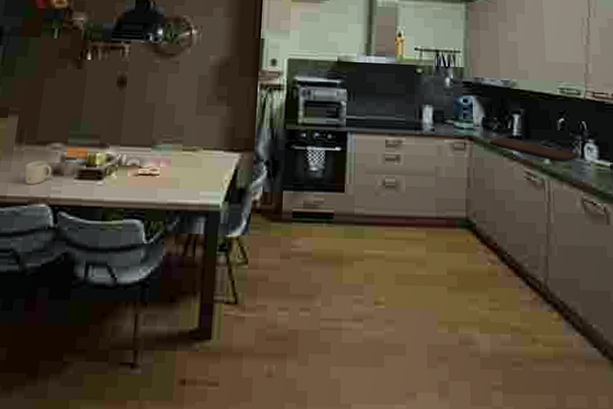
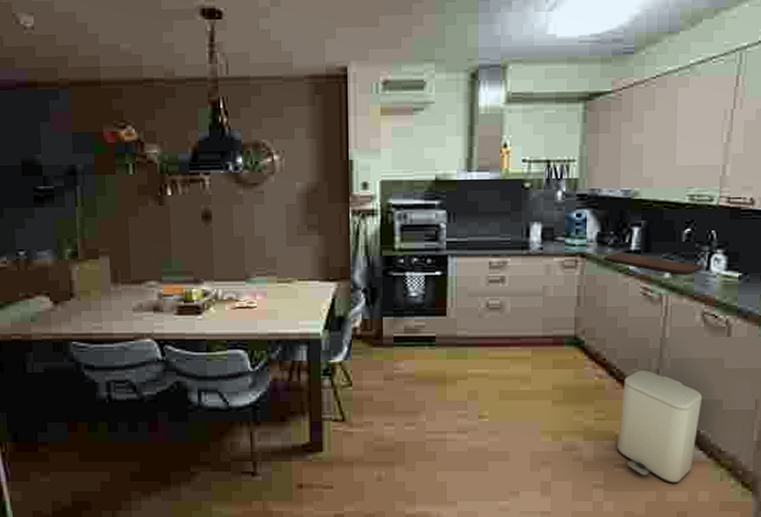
mug: present [24,161,52,185] -> none [124,299,152,322]
pedal bin: none [512,257,591,388] -> present [616,370,703,485]

